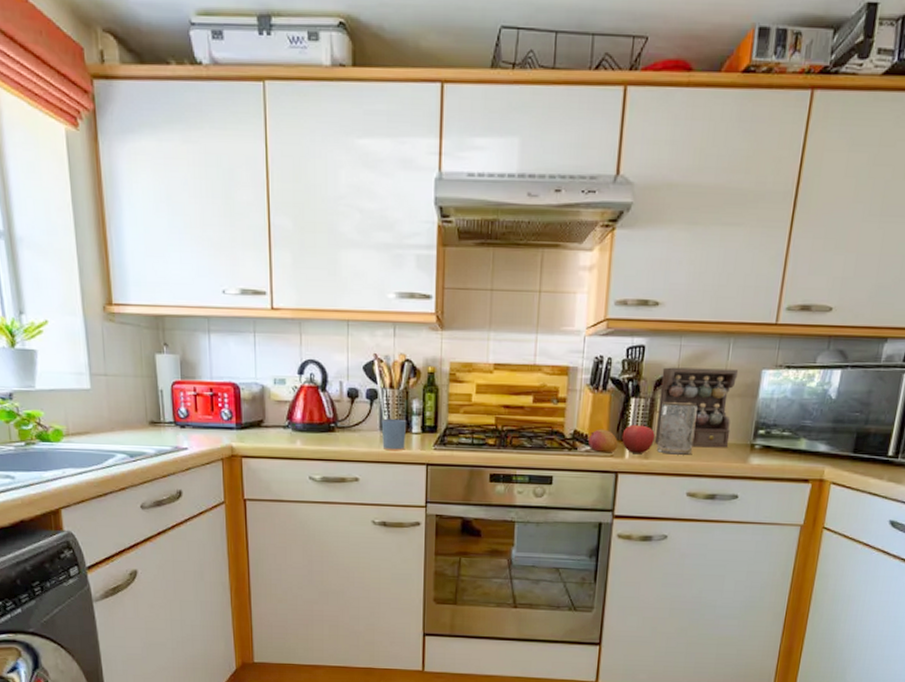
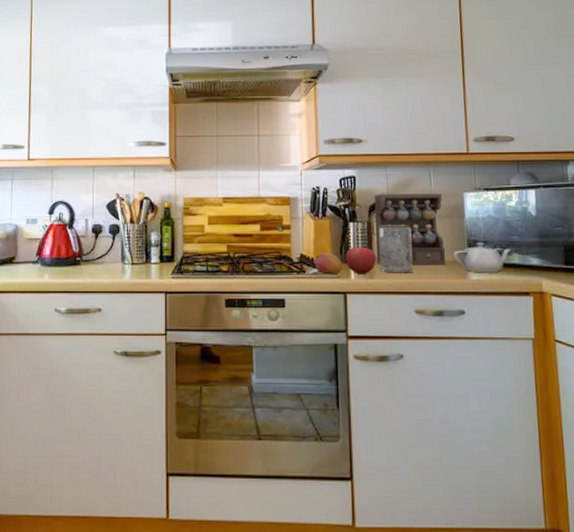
mug: present [381,418,407,451] -> none [123,250,146,281]
teapot: none [736,425,801,458] -> present [452,242,512,273]

